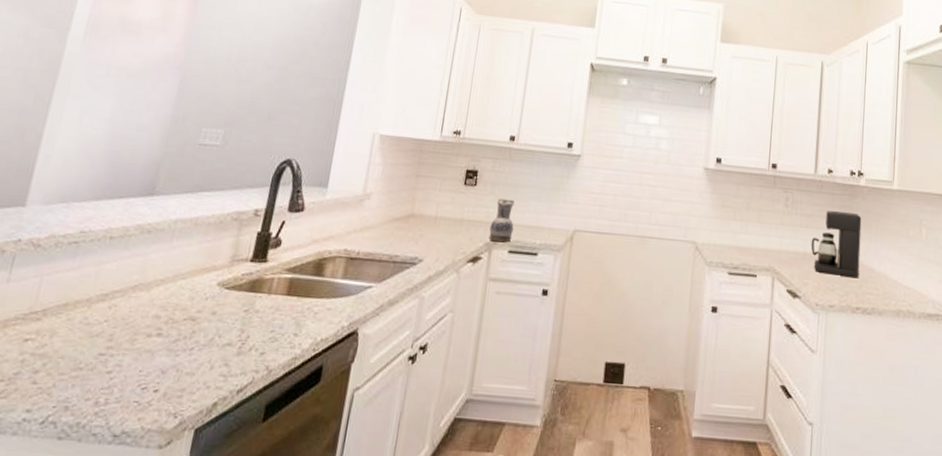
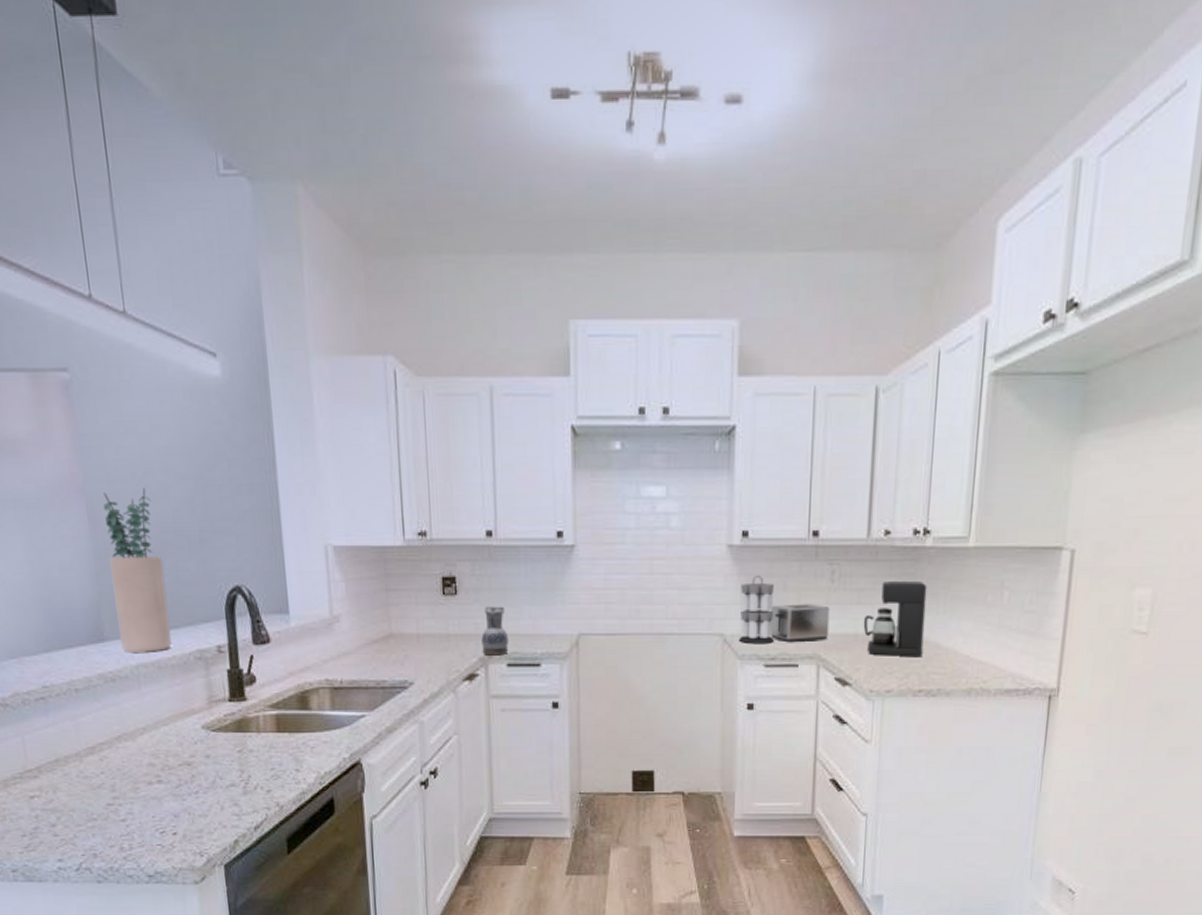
vase: none [167,71,236,210] -> present [102,487,173,654]
spice rack: none [708,194,741,255] -> present [738,575,775,645]
toaster: none [735,221,784,256] -> present [771,604,830,643]

